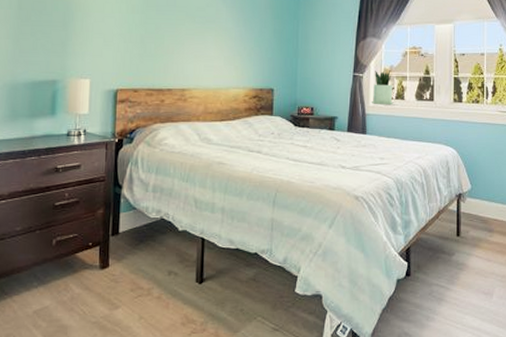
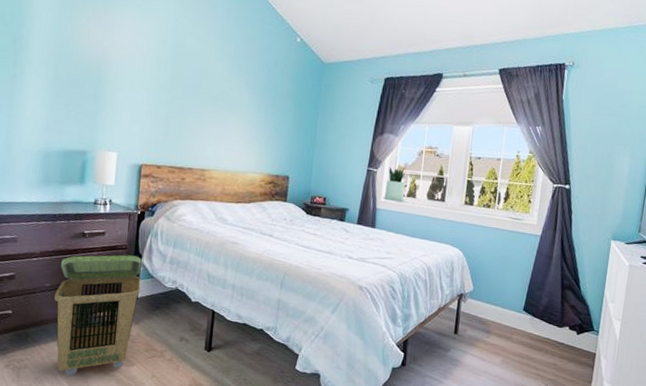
laundry basket: none [26,187,122,329] -> present [55,255,142,377]

